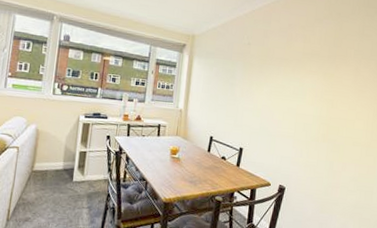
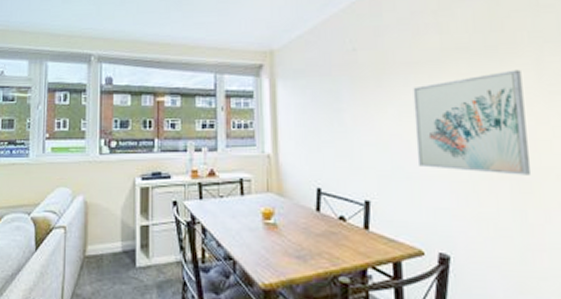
wall art: none [276,73,346,141] -> present [413,69,532,175]

